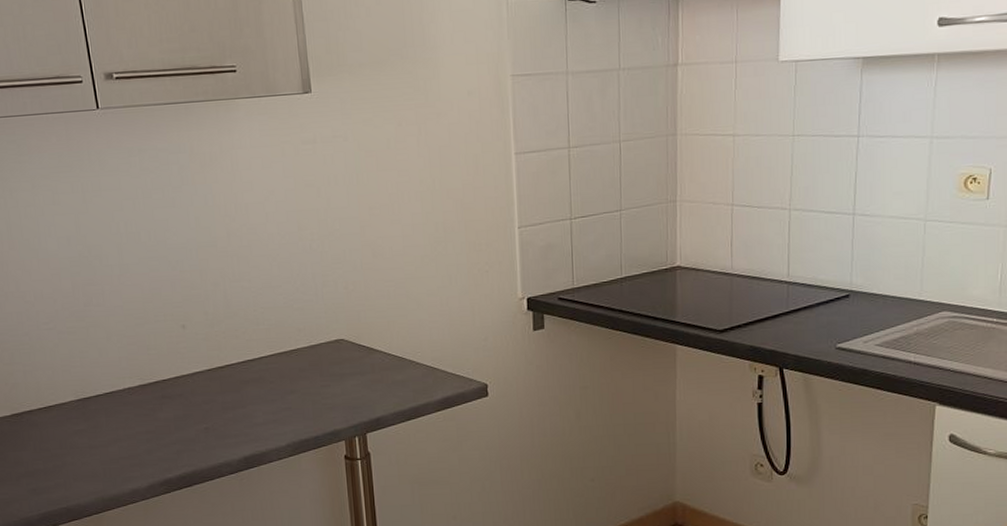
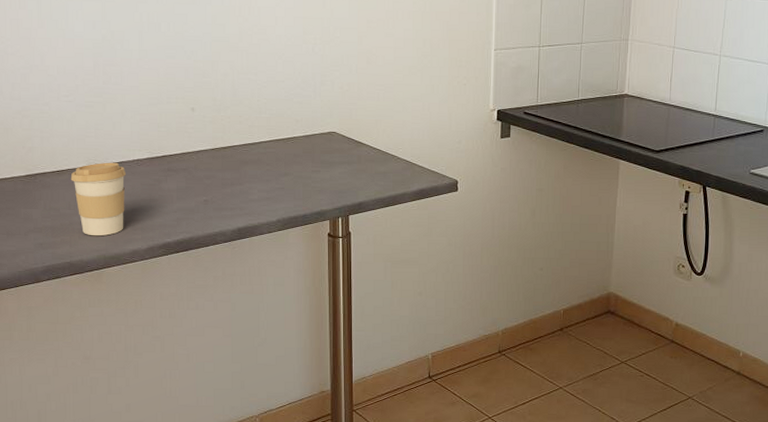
coffee cup: none [59,393,121,477] -> present [70,162,127,236]

